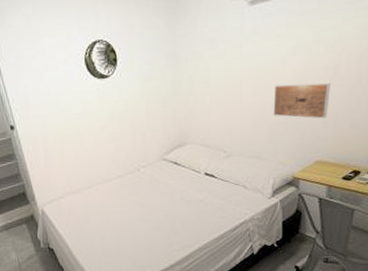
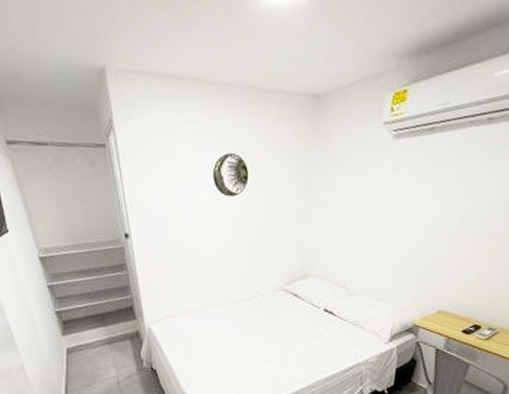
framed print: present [273,83,331,119] -> none [402,226,465,268]

